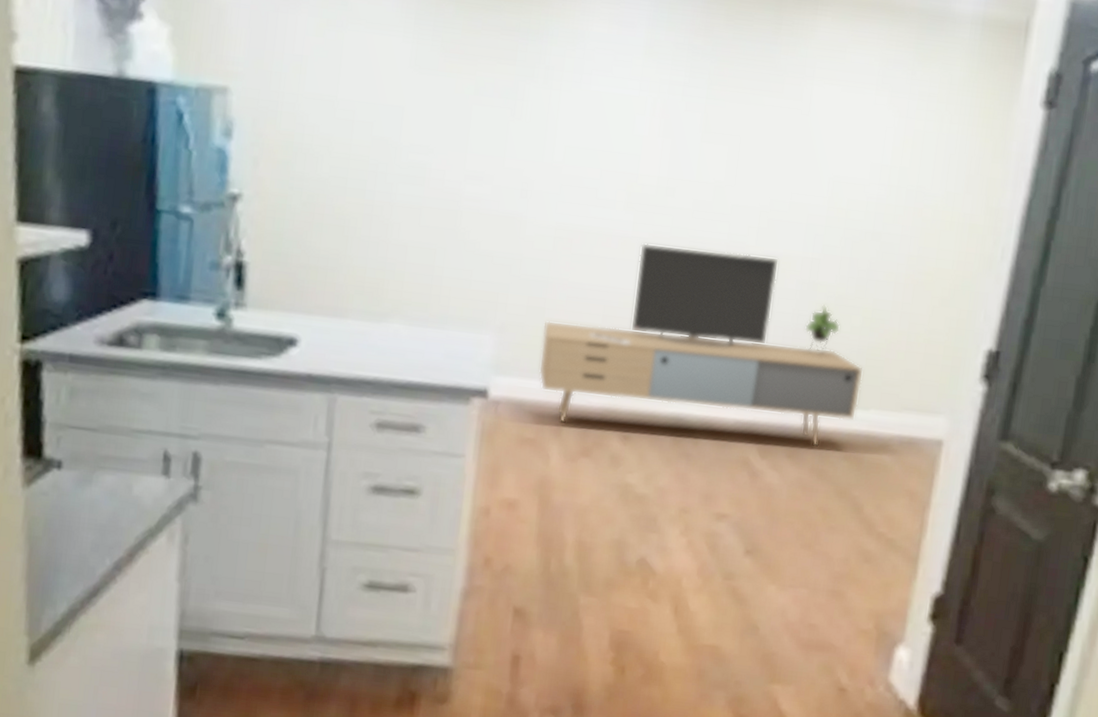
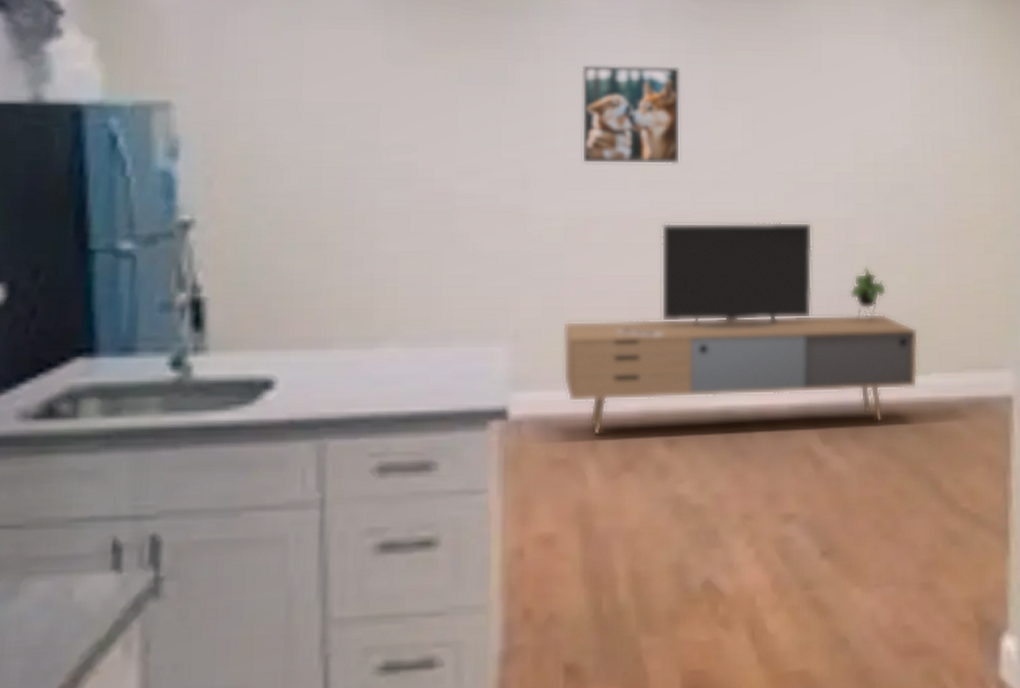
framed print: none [576,88,676,190] -> present [581,64,681,165]

